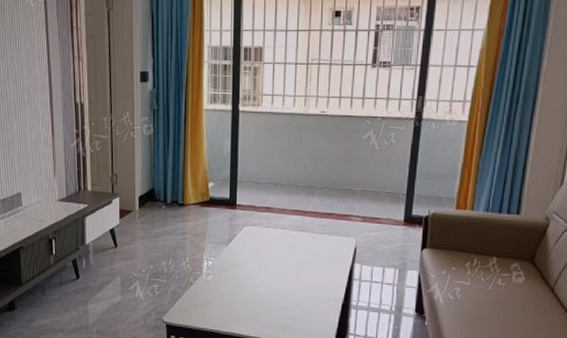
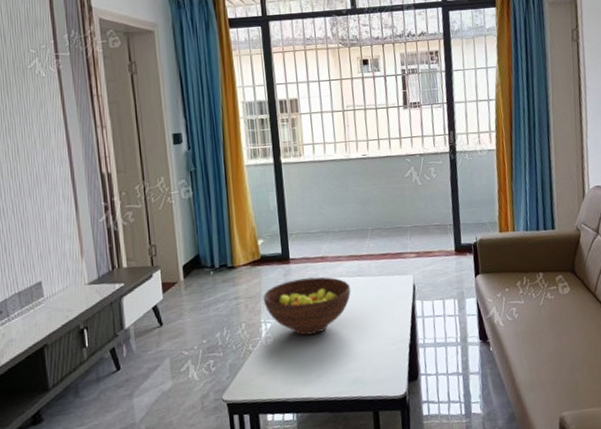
fruit bowl: none [208,225,292,278] -> present [263,277,351,336]

